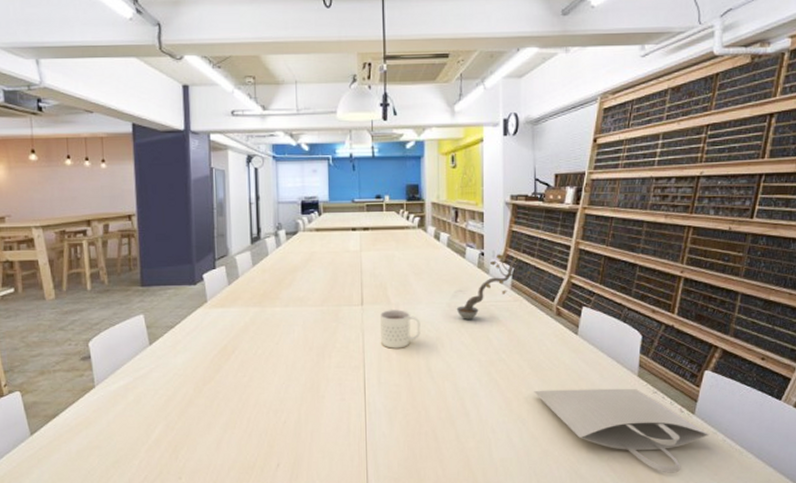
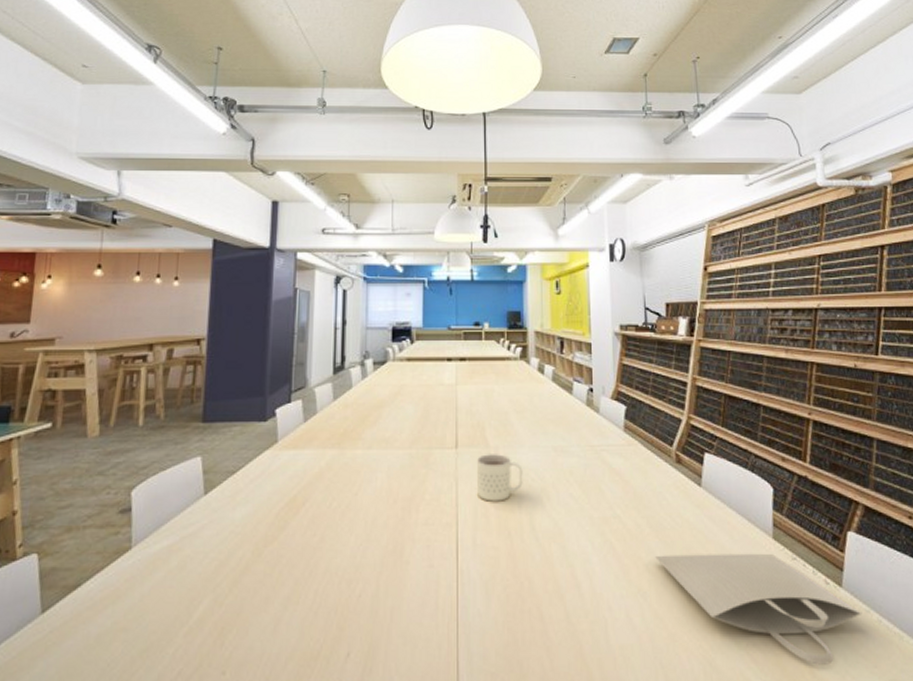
plant: present [456,248,530,319] -> none [563,383,645,467]

